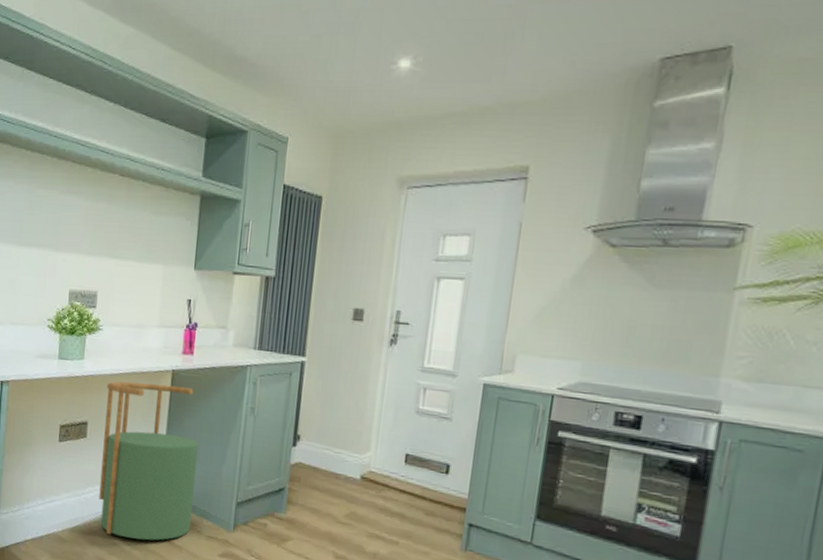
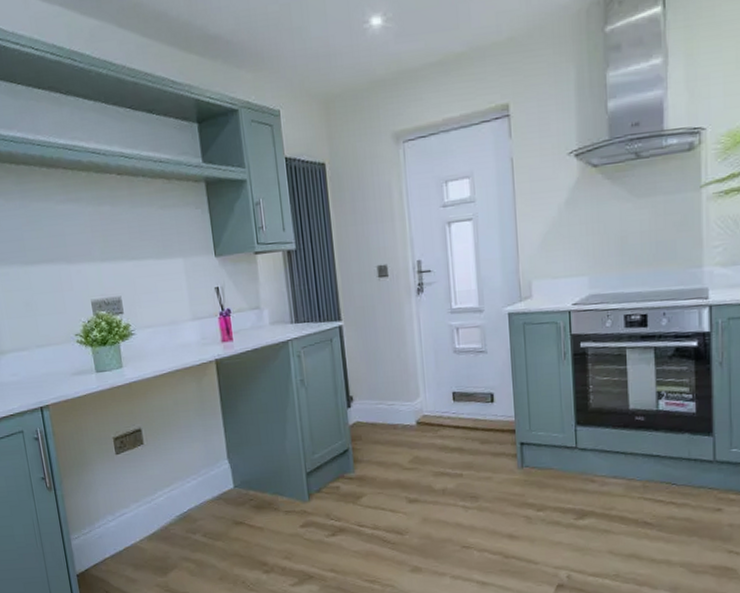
stool: present [99,381,199,541] -> none [153,373,267,533]

